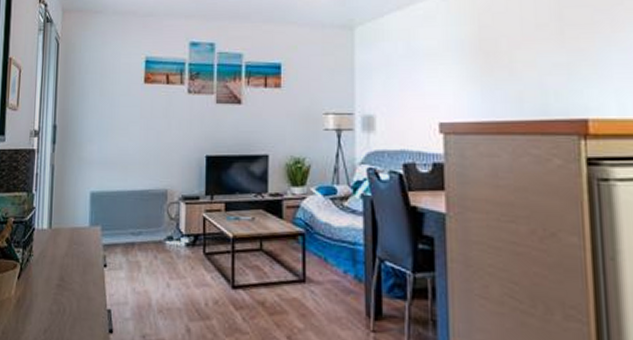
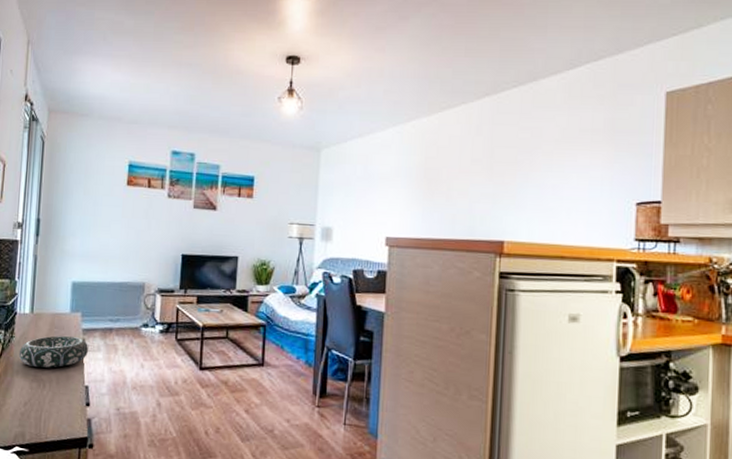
decorative bowl: none [37,253,110,290] -> present [19,335,89,368]

